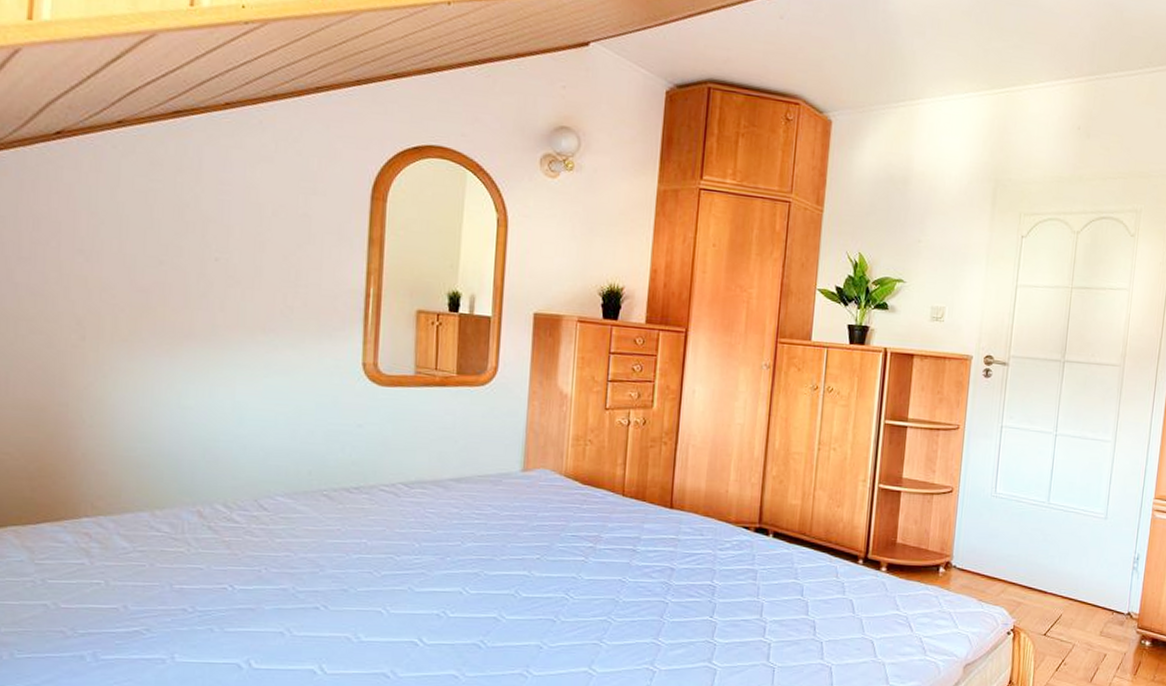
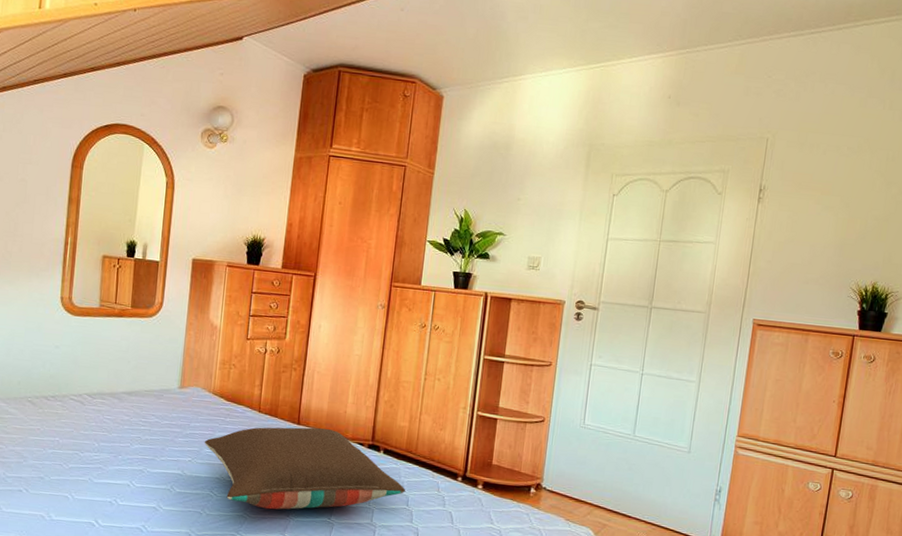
pillow: none [555,511,799,611] -> present [204,427,405,510]

